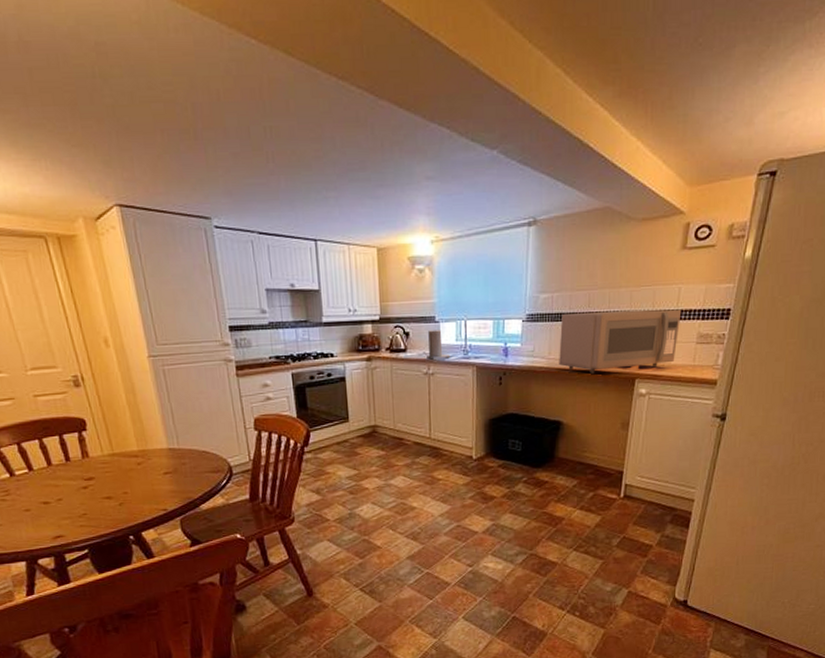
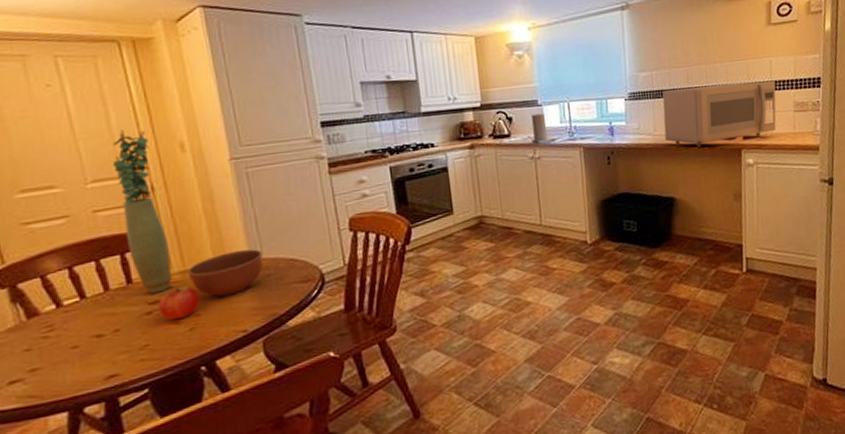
vase: none [47,323,104,471] -> present [113,130,173,294]
fruit: none [92,467,127,496] -> present [158,286,201,321]
bowl: none [115,440,180,479] -> present [187,249,264,297]

